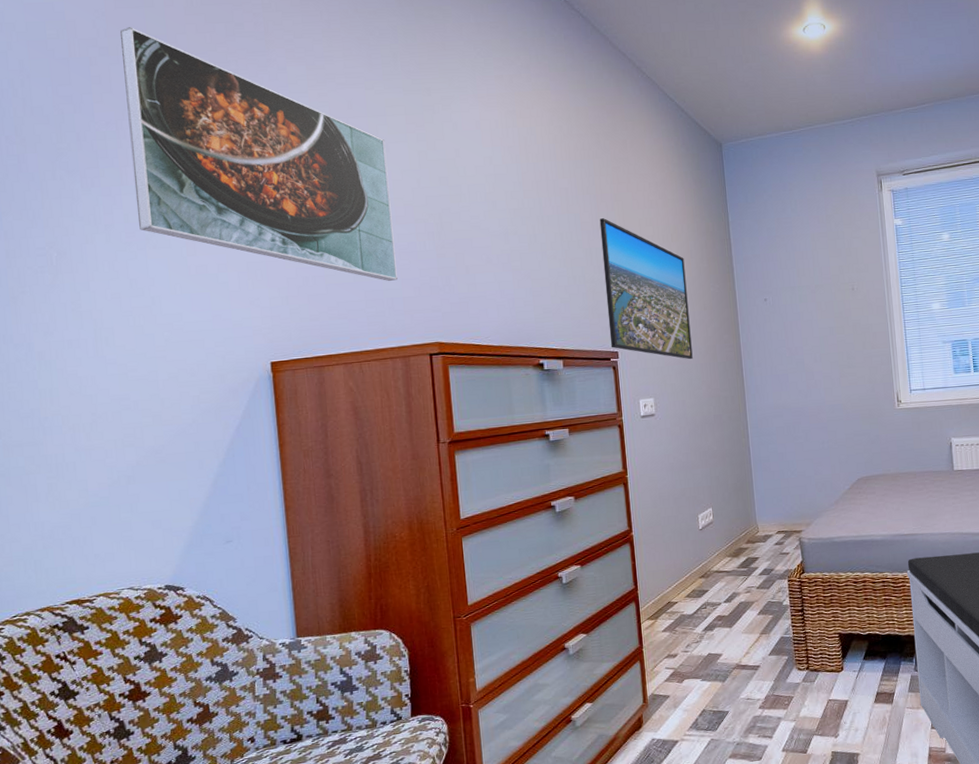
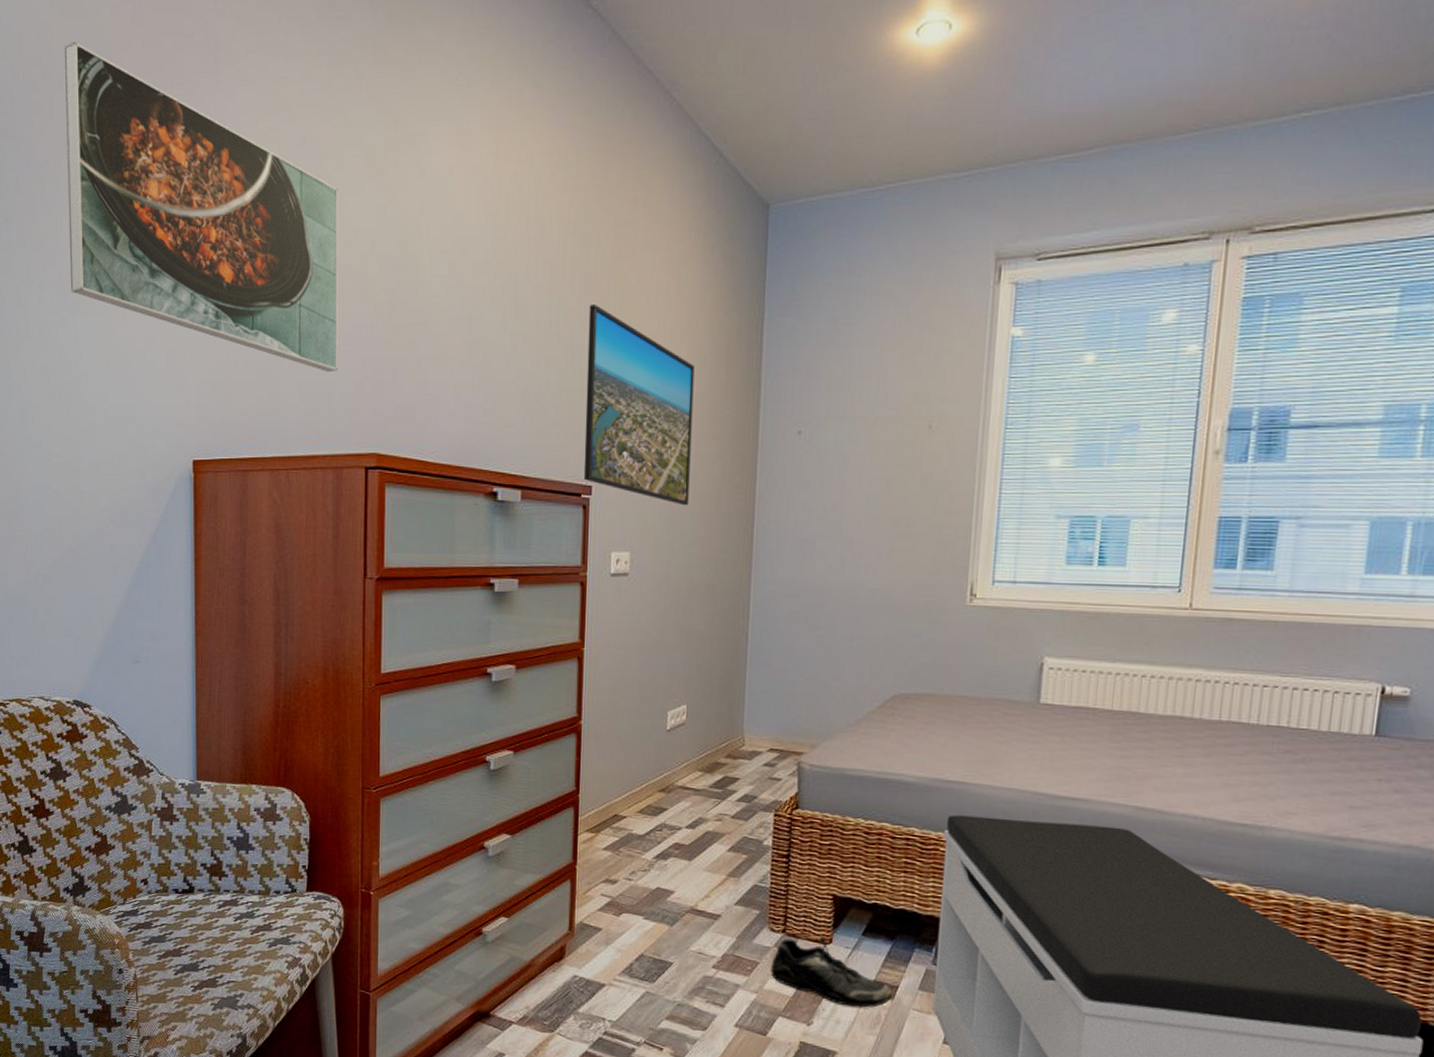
shoe: none [802,666,891,716] -> present [770,936,892,1008]

